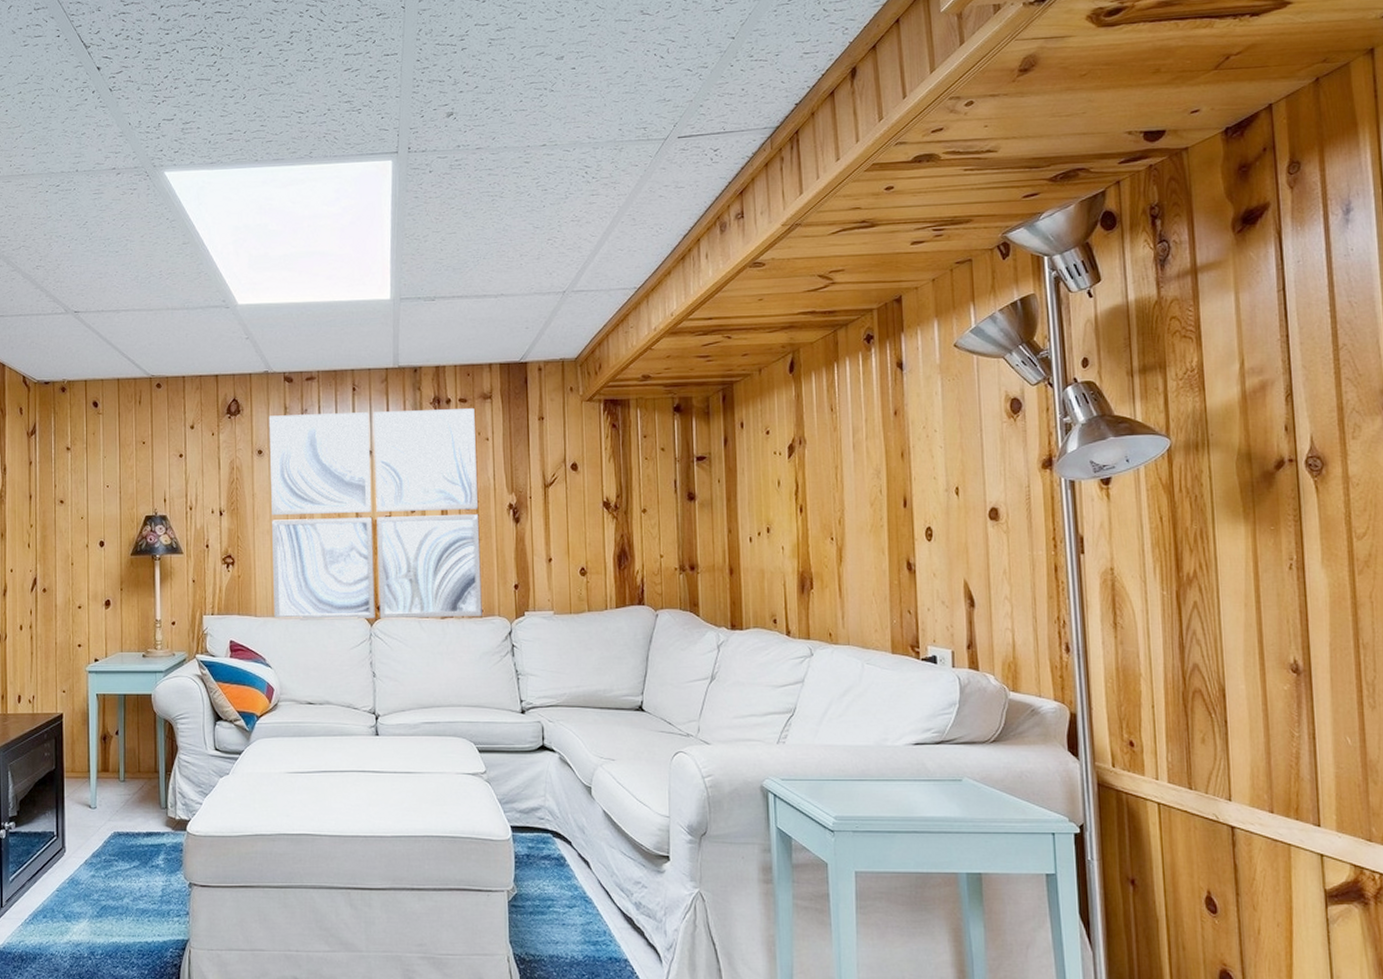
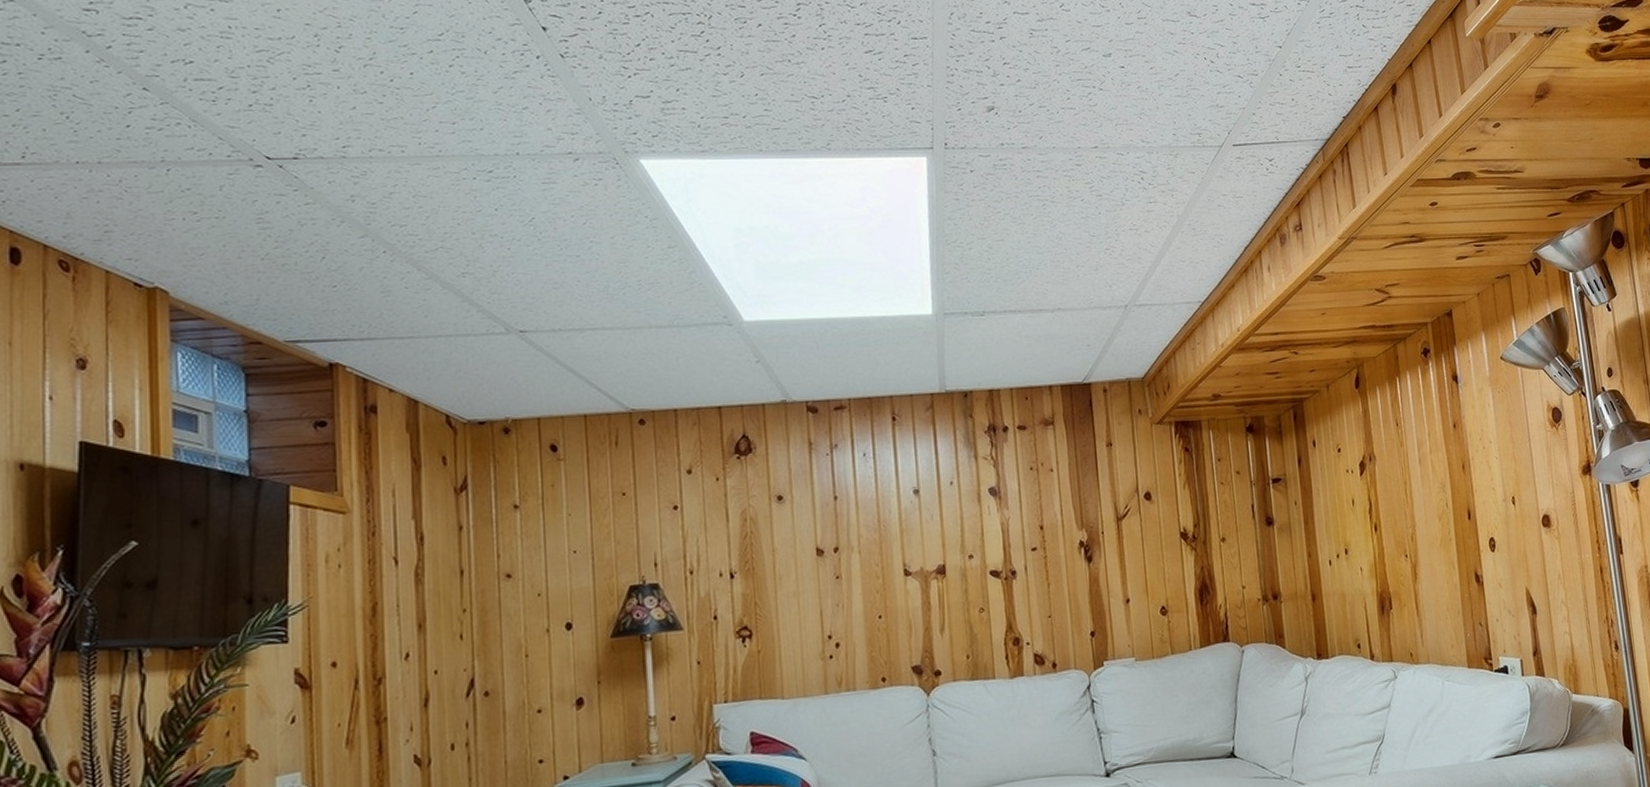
wall art: present [268,408,482,620] -> none [789,436,1057,698]

